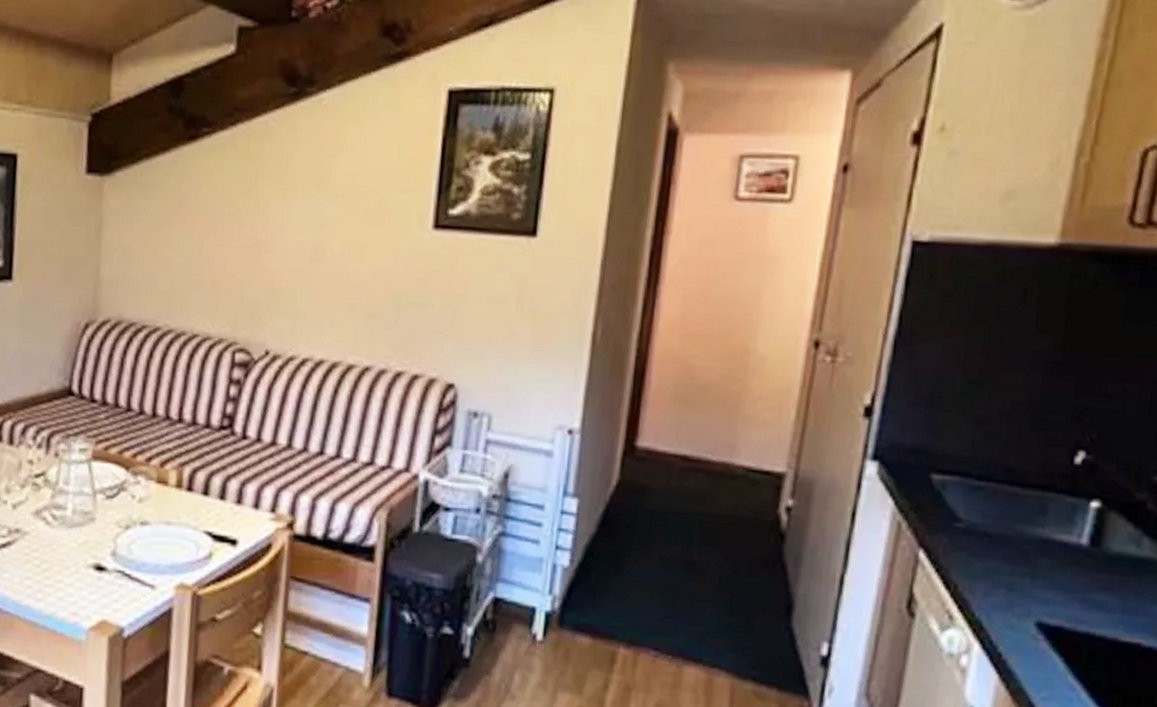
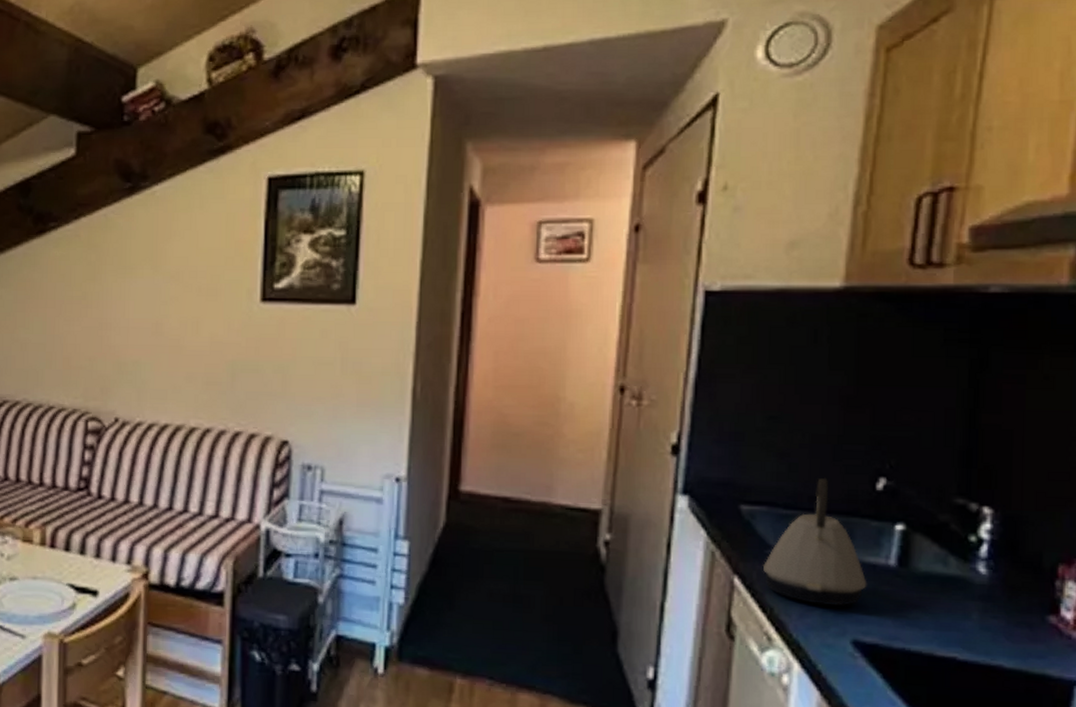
kettle: none [949,448,1057,586] -> present [762,477,867,606]

